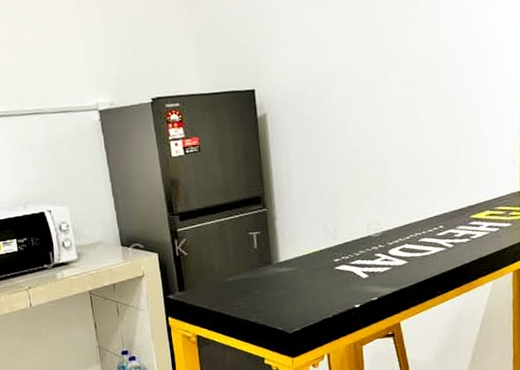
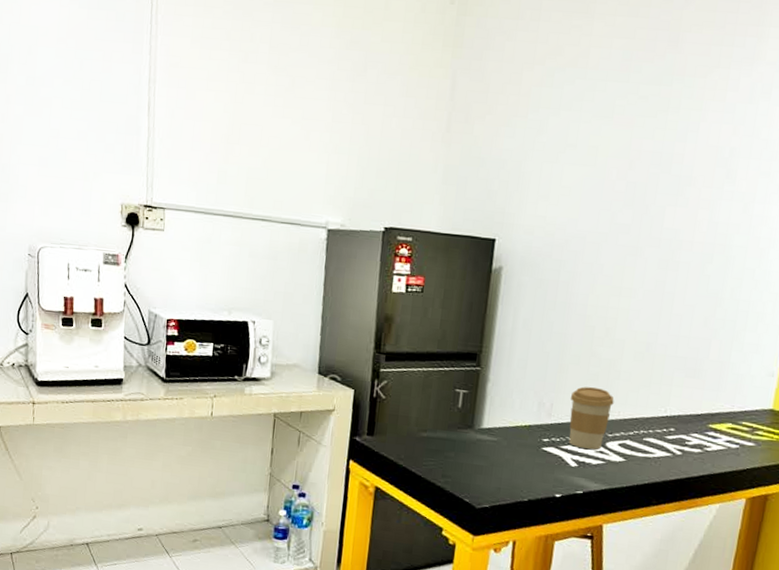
coffee cup: none [350,204,388,261] -> present [569,386,614,450]

